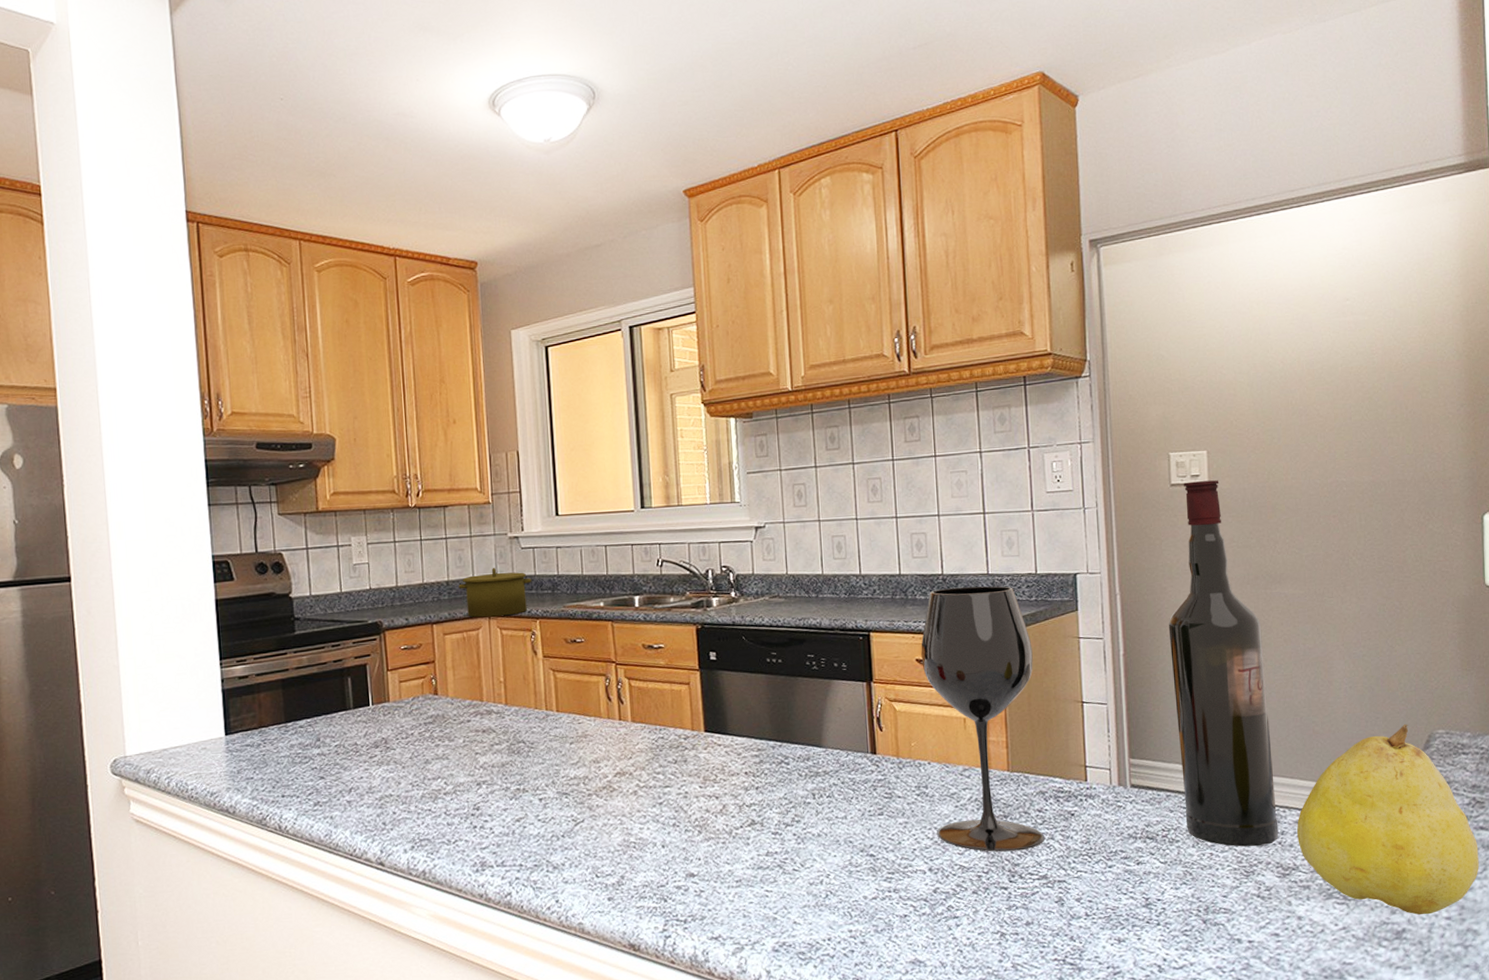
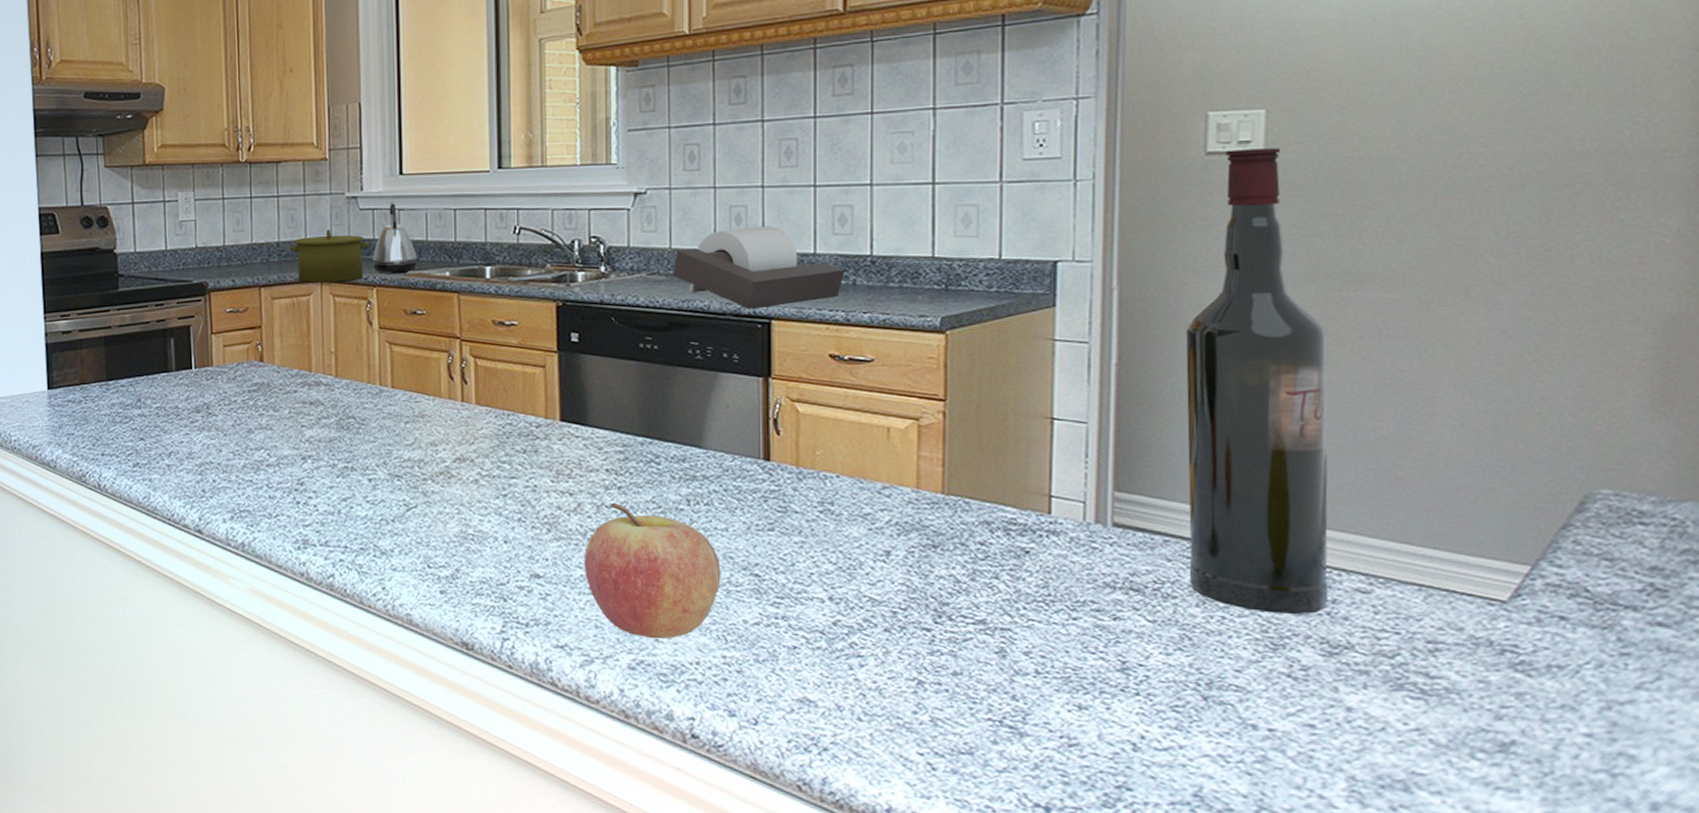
kettle: none [534,540,576,607] -> present [372,202,418,274]
fruit: none [730,802,844,922] -> present [584,503,721,639]
paper towel holder: none [790,552,923,624] -> present [673,225,845,309]
wineglass: present [921,586,1046,852] -> none [836,271,988,588]
fruit: present [1296,724,1479,915] -> none [1355,478,1651,727]

